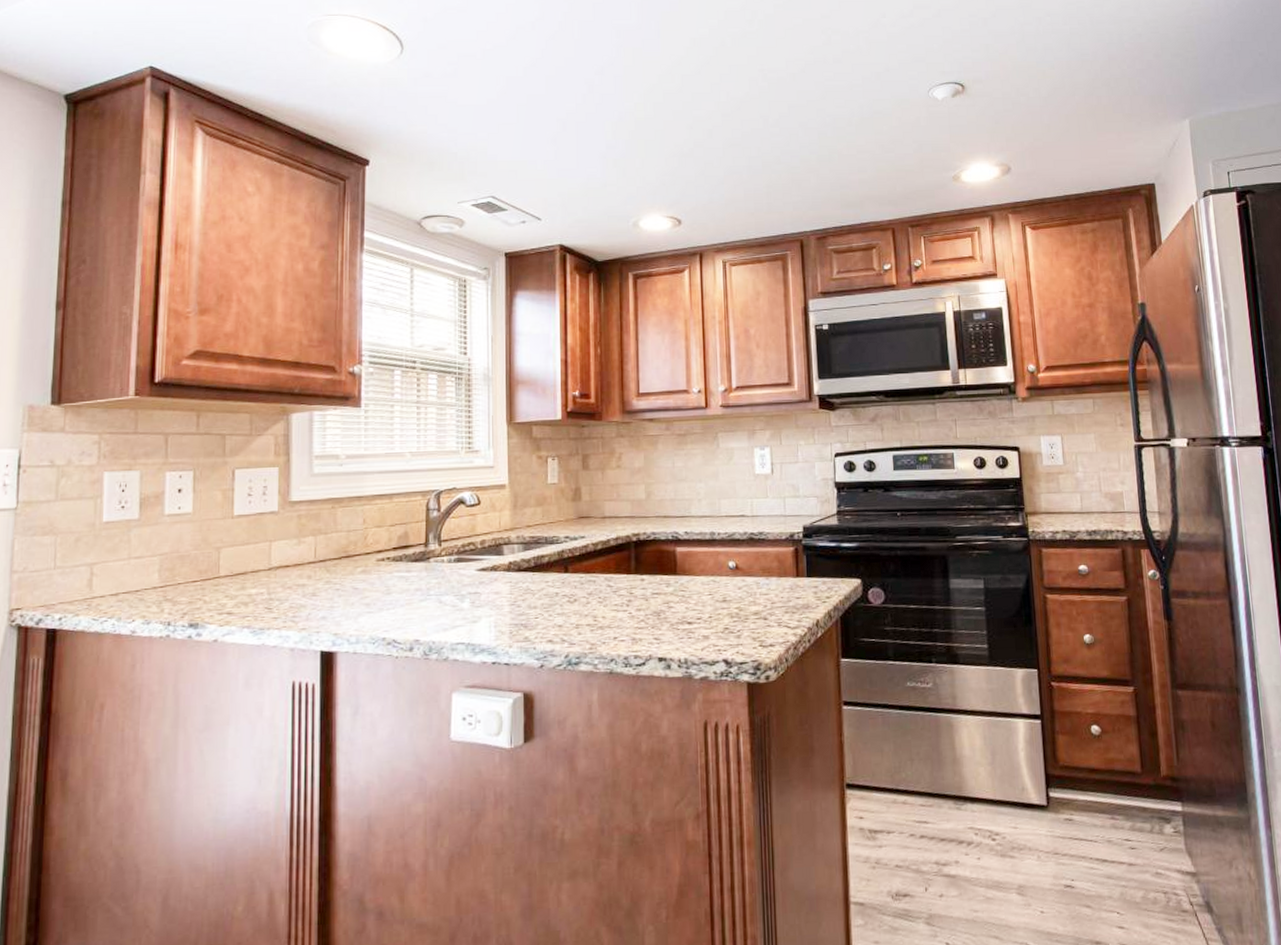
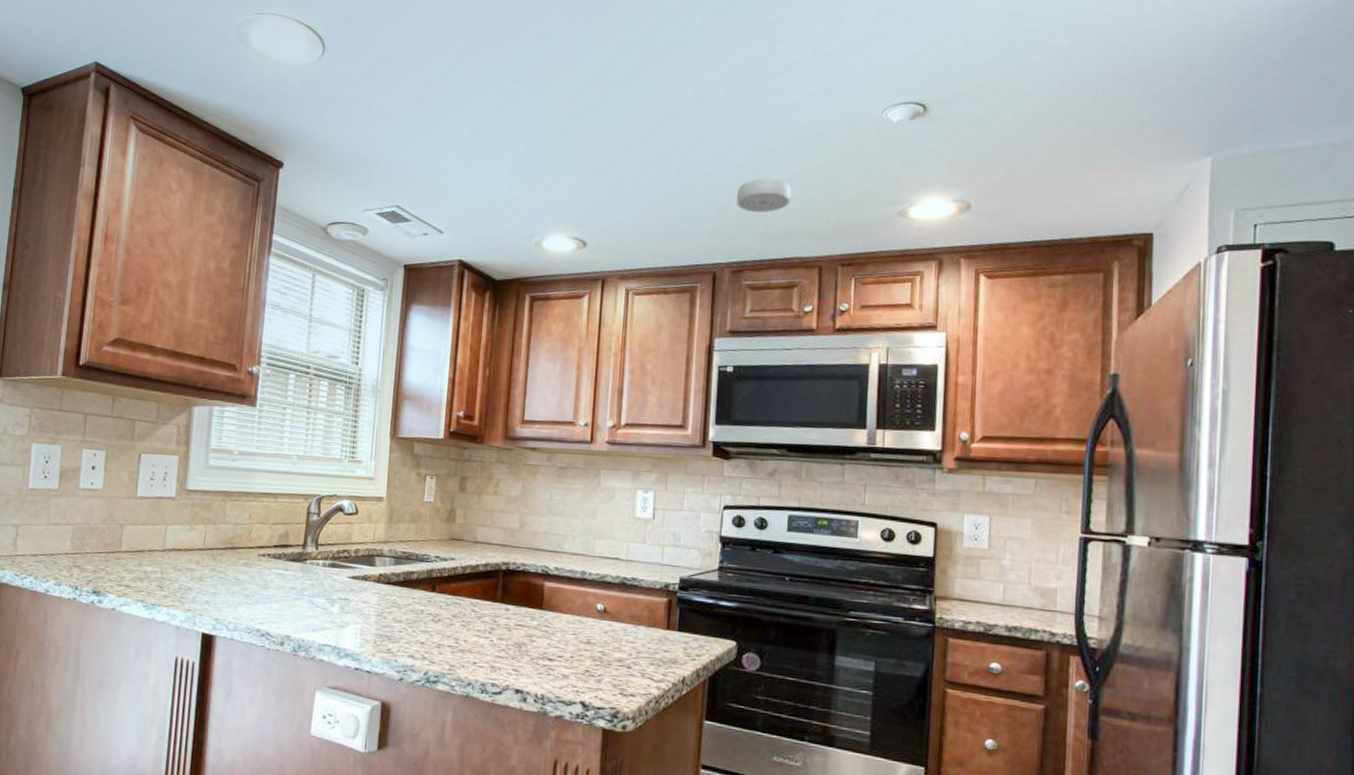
smoke detector: none [812,153,861,184] -> present [736,178,792,212]

